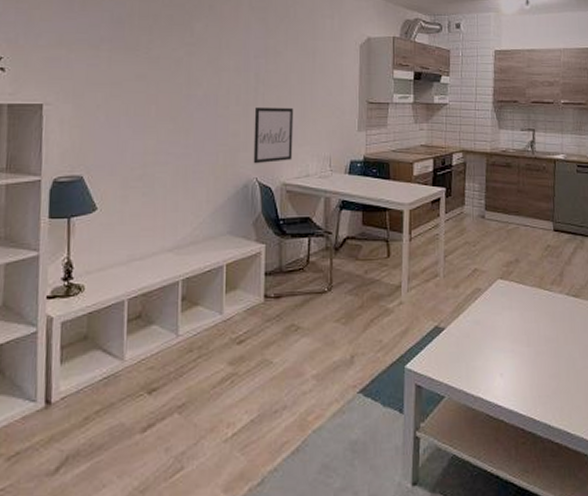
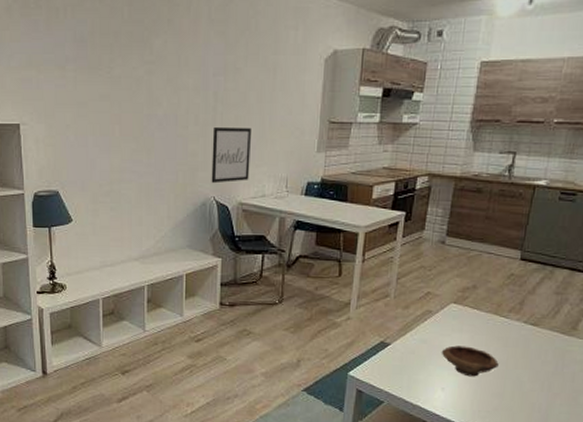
bowl: none [494,324,550,358] -> present [441,345,499,377]

